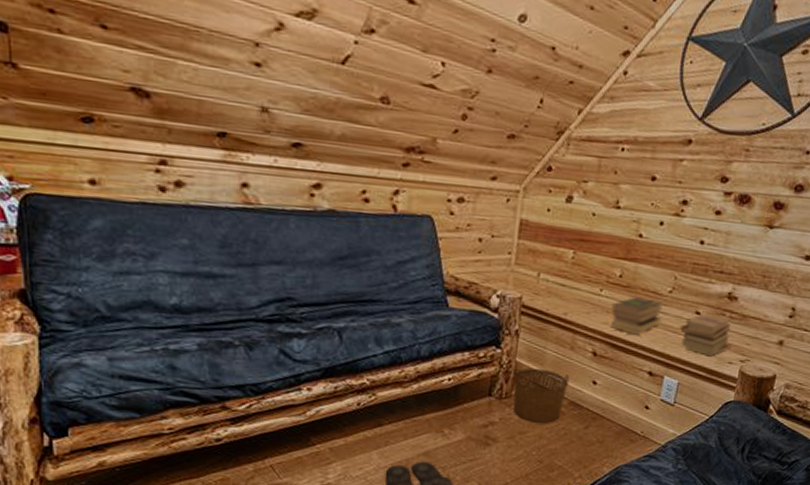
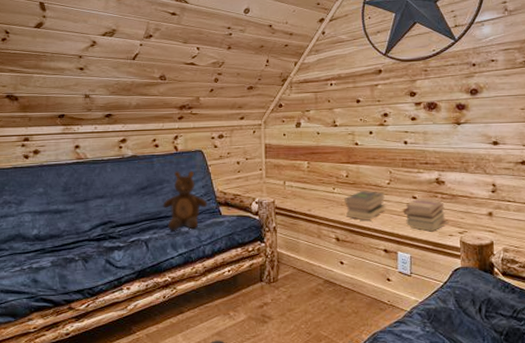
teddy bear: none [367,240,431,324] -> present [163,171,207,231]
basket: present [513,368,570,423] -> none [277,255,322,300]

